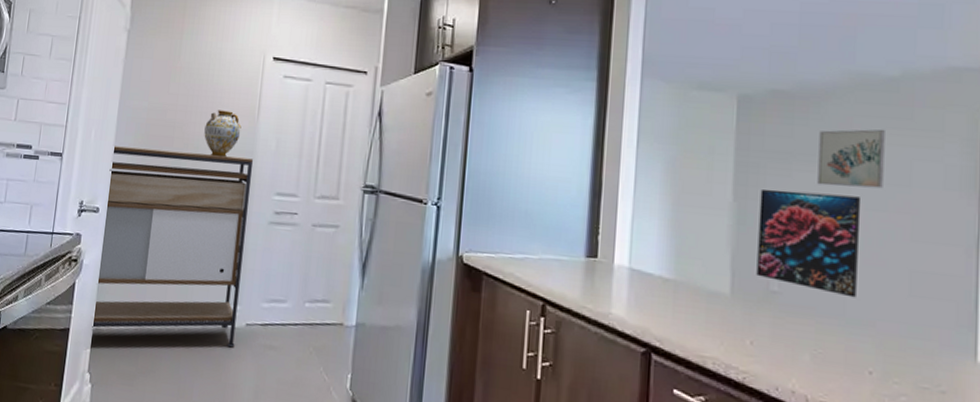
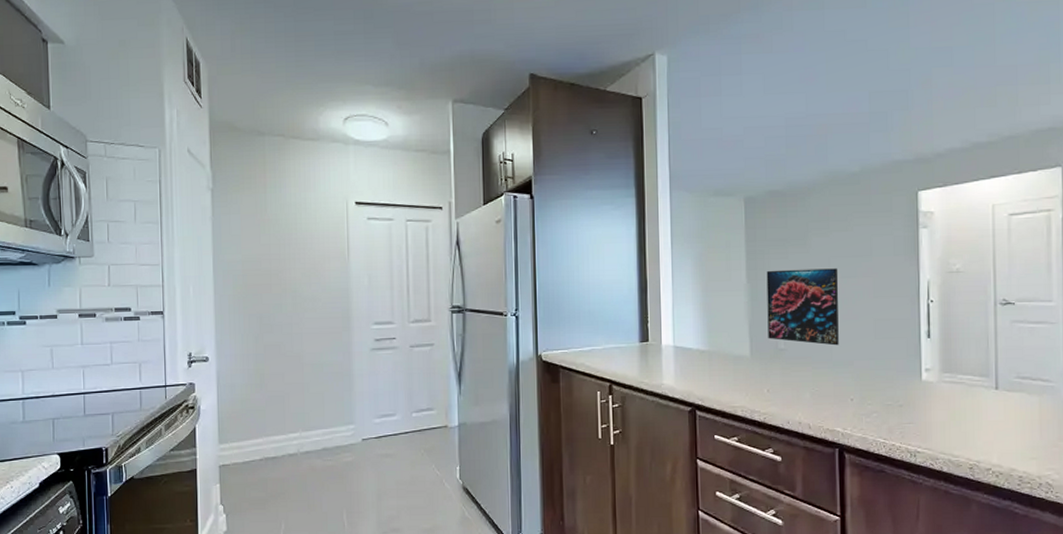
shelving unit: present [92,146,254,348] -> none [213,294,354,465]
ceramic jug: present [204,110,242,158] -> none [300,254,334,297]
wall art: present [817,129,885,189] -> none [806,214,853,263]

